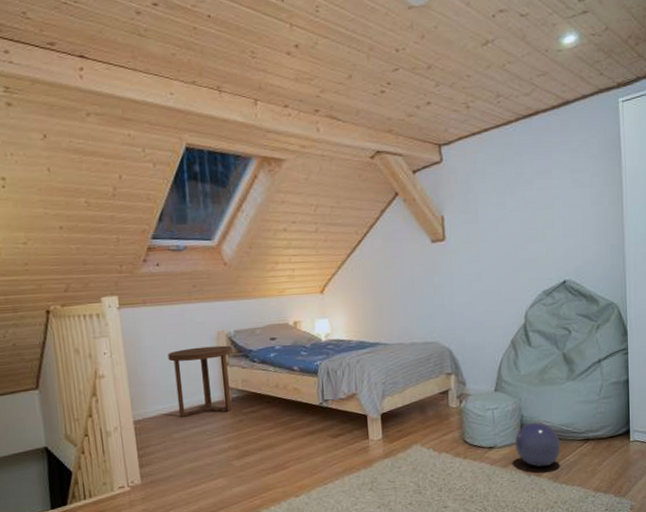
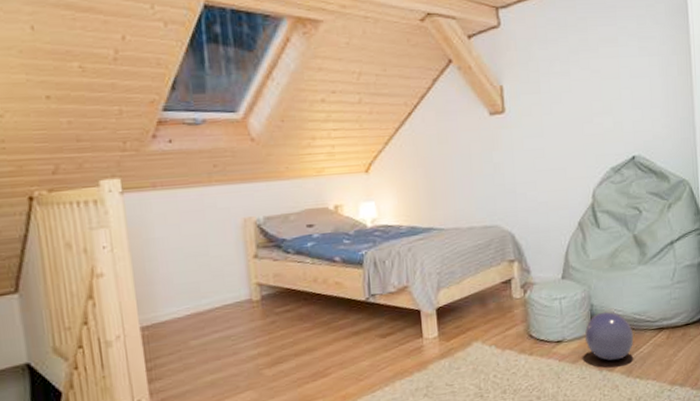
side table: present [168,345,232,417] -> none [183,234,262,321]

